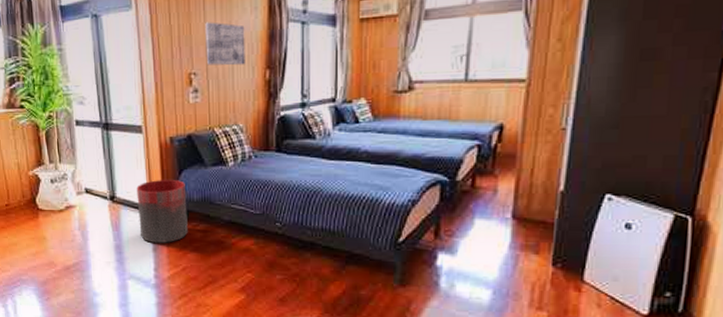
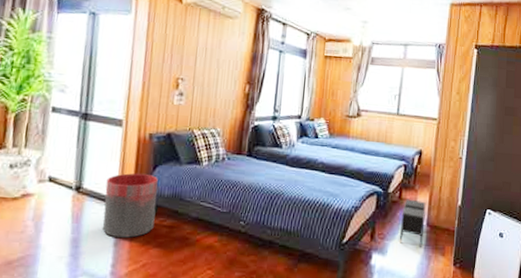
wall art: present [205,22,245,66] -> none [195,37,232,78]
nightstand: none [473,187,510,245] -> present [399,199,426,247]

